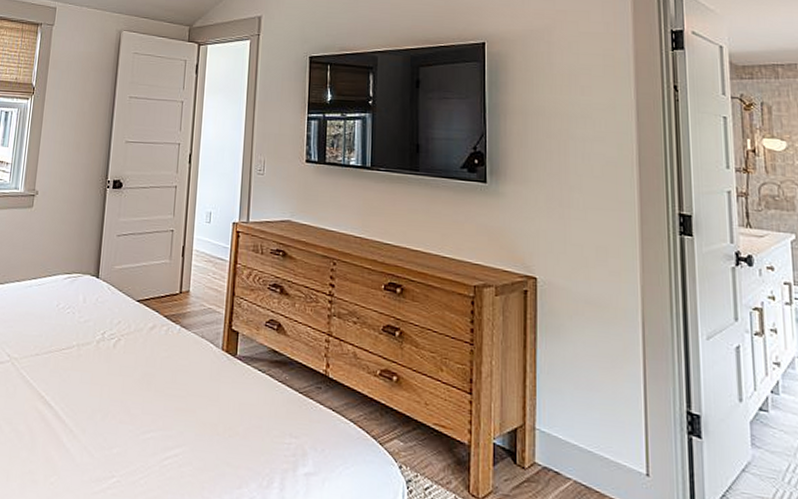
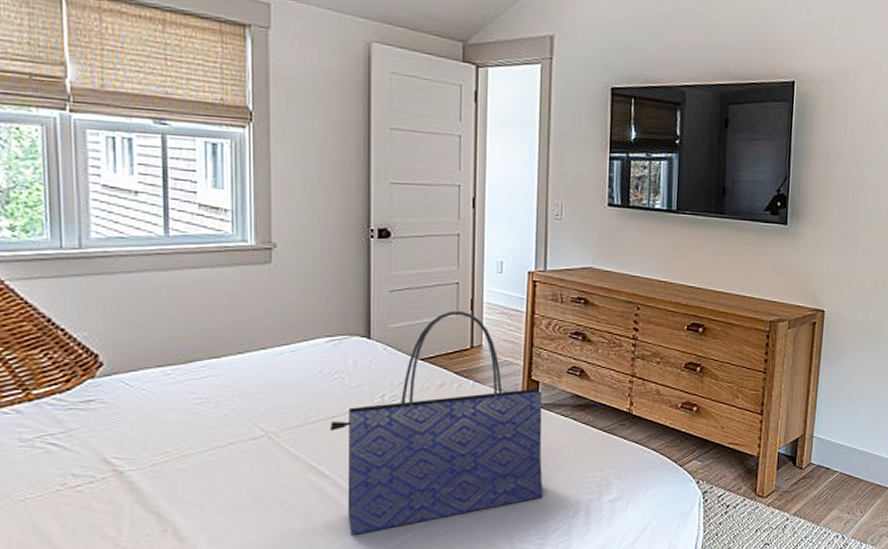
tote bag: none [58,256,241,472] -> present [329,310,543,535]

